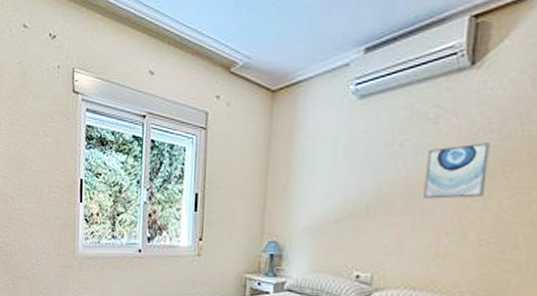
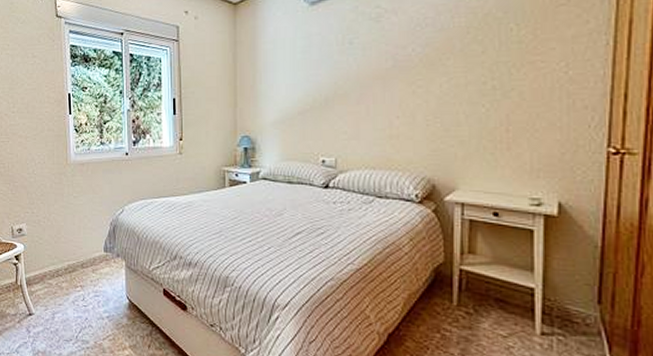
wall art: present [423,142,490,199] -> none [374,35,427,88]

